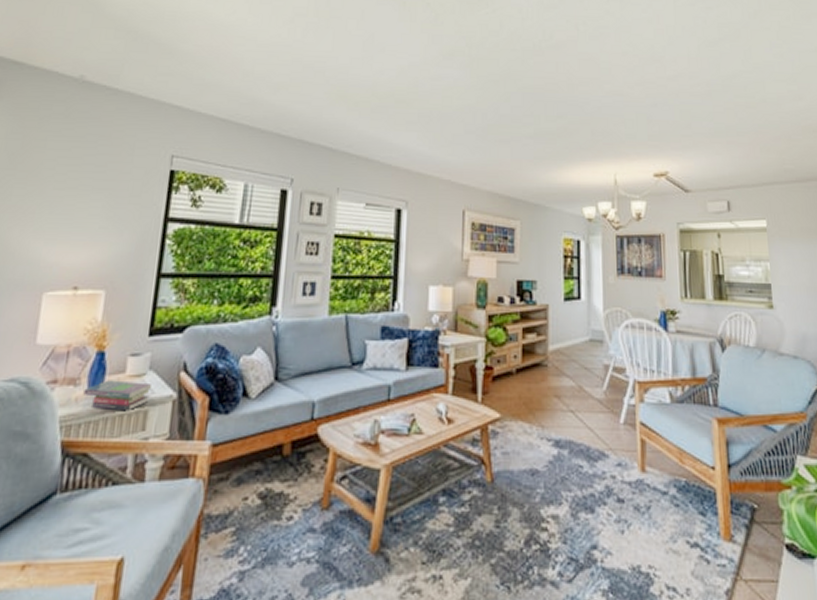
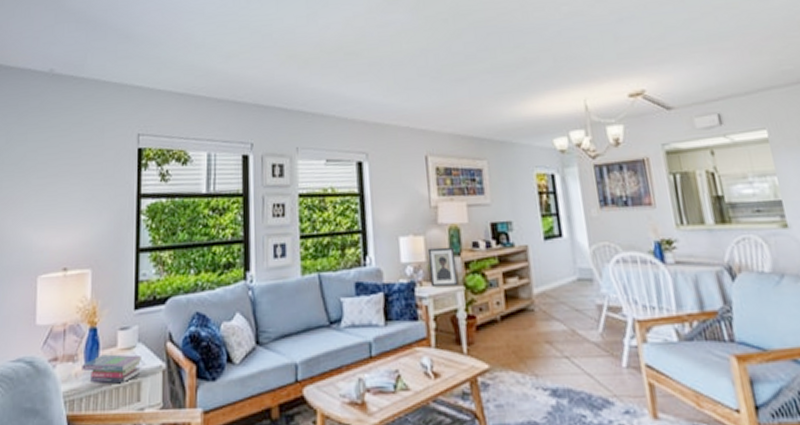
picture frame: none [454,299,481,338] -> present [427,246,459,288]

